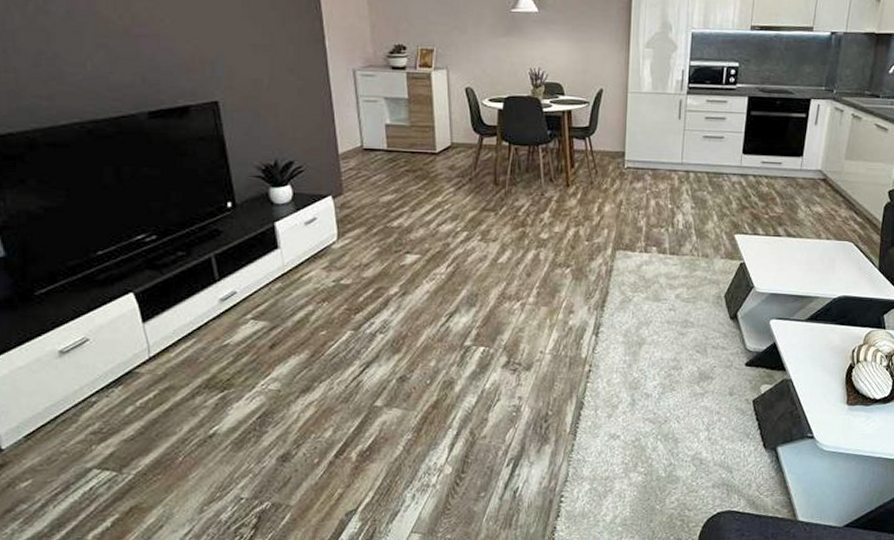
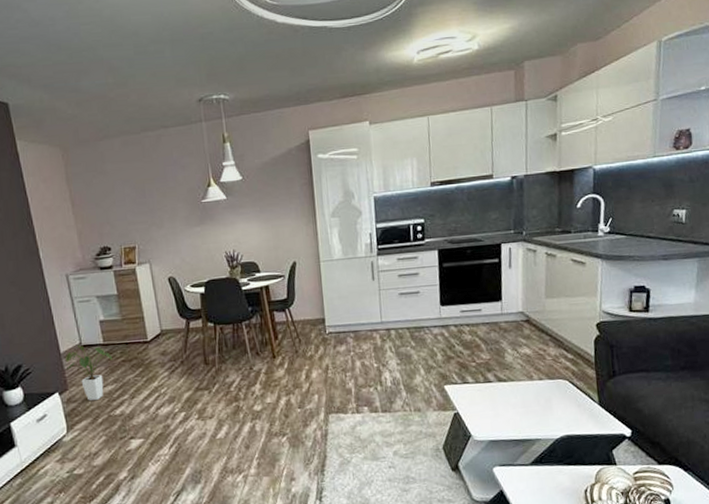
house plant: none [343,147,396,208] -> present [65,344,113,401]

